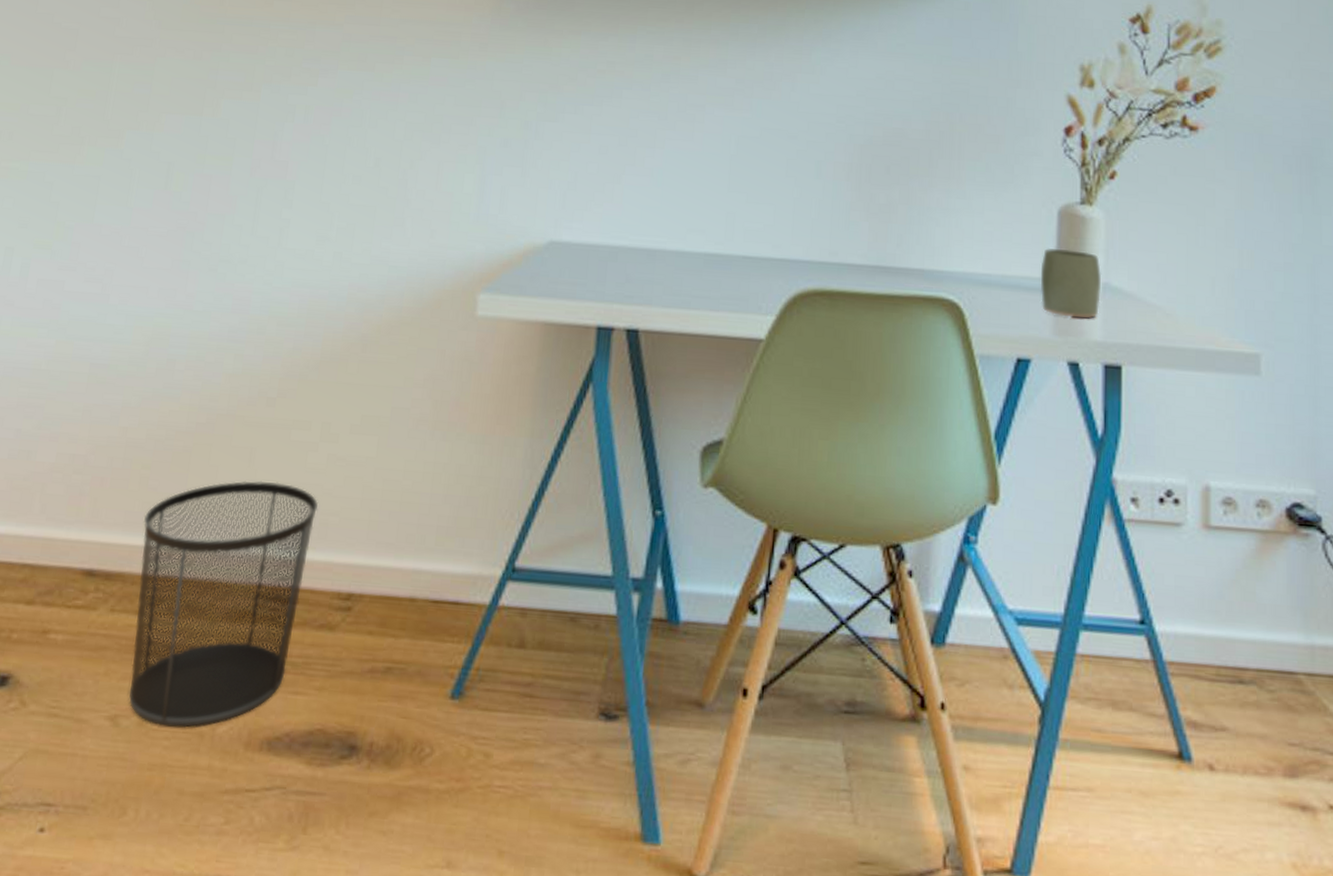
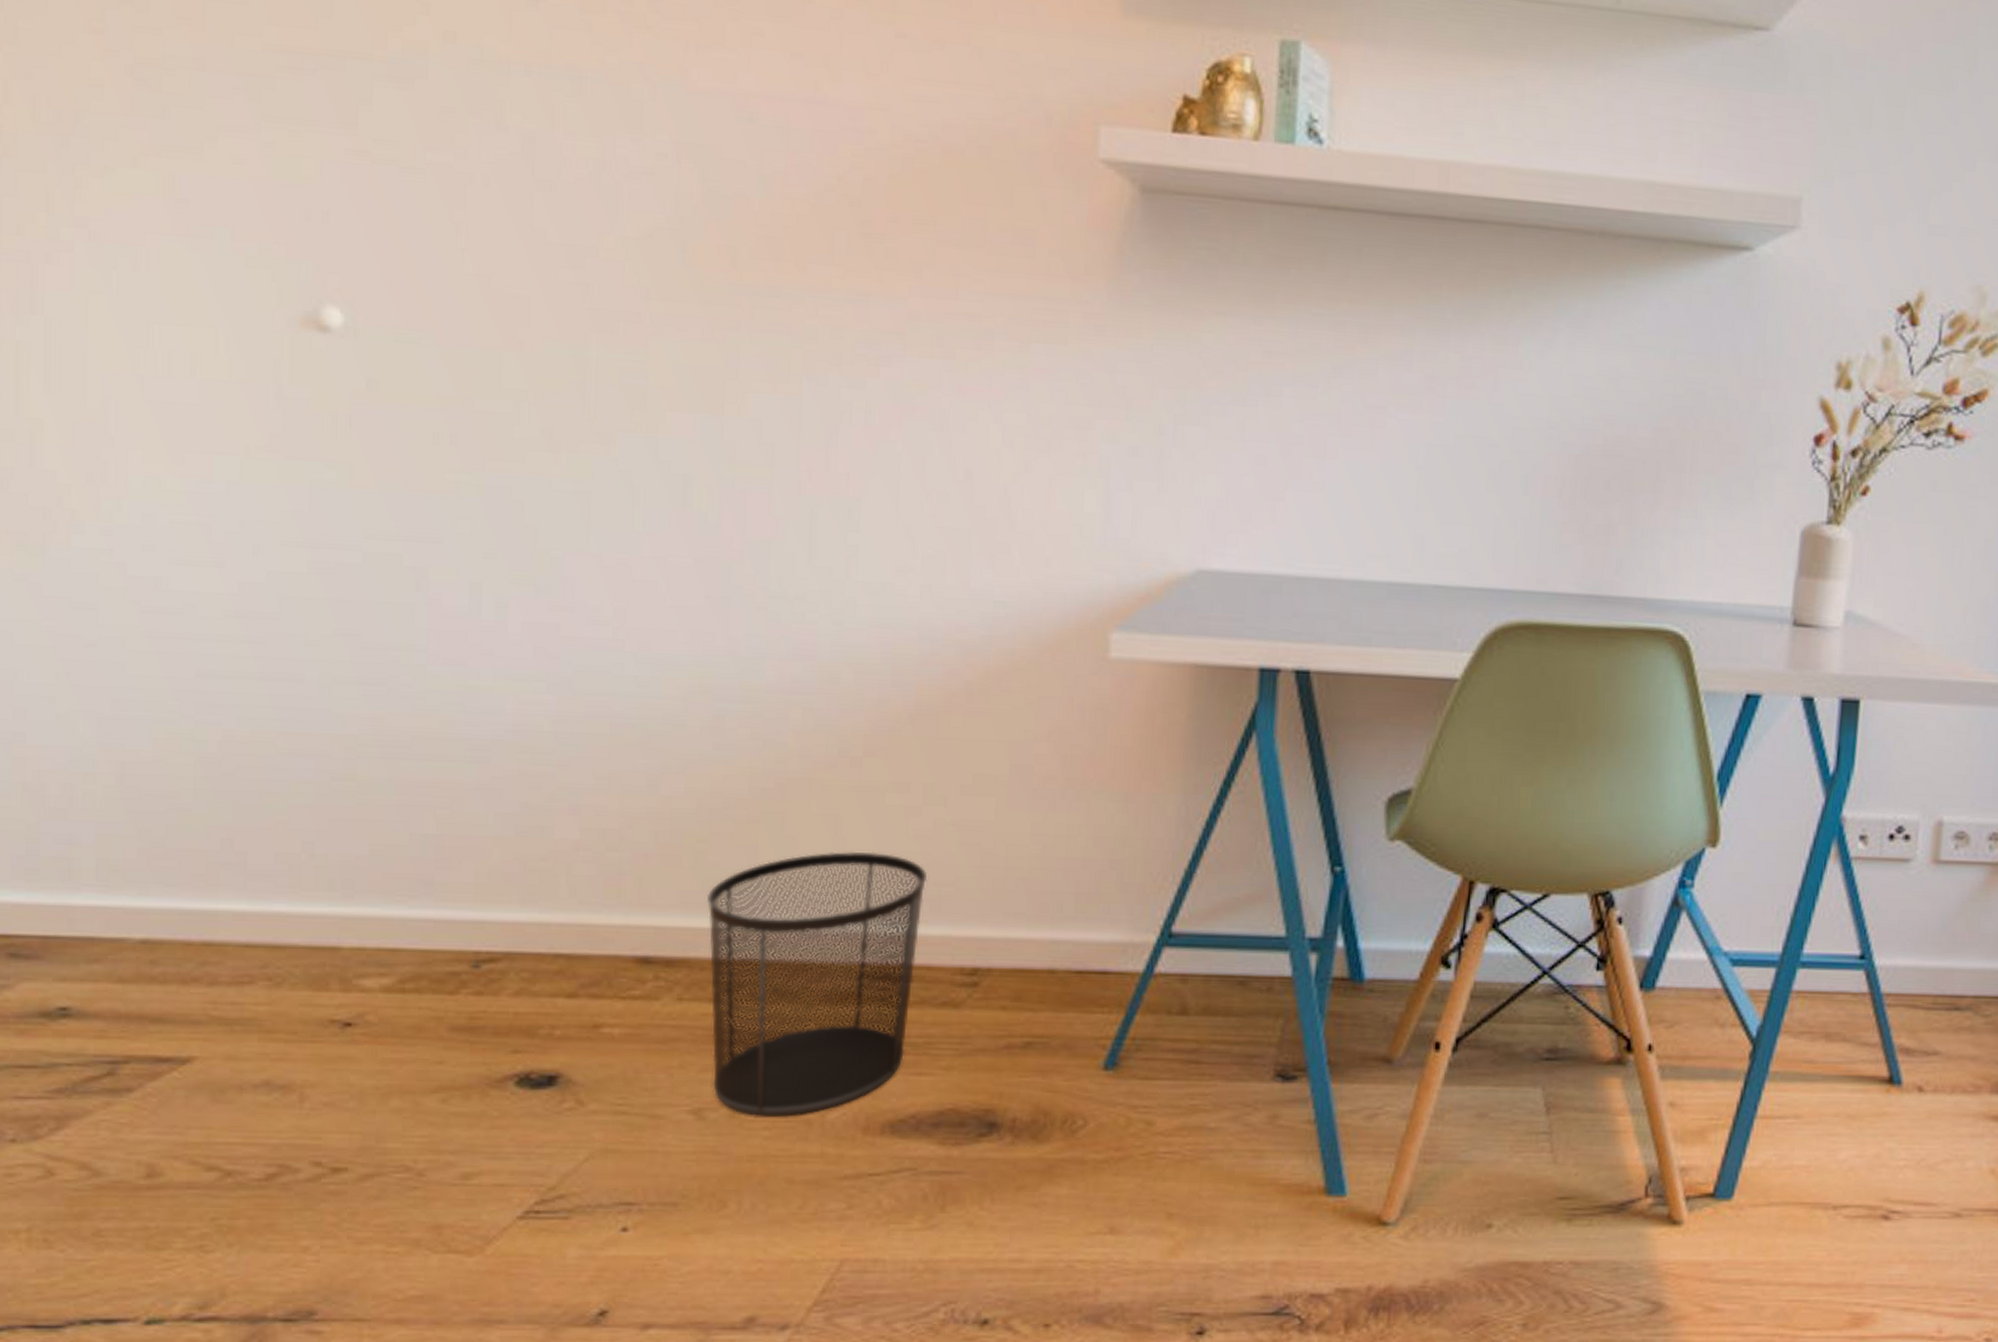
mug: present [1040,248,1102,319] -> none [1776,574,1846,650]

